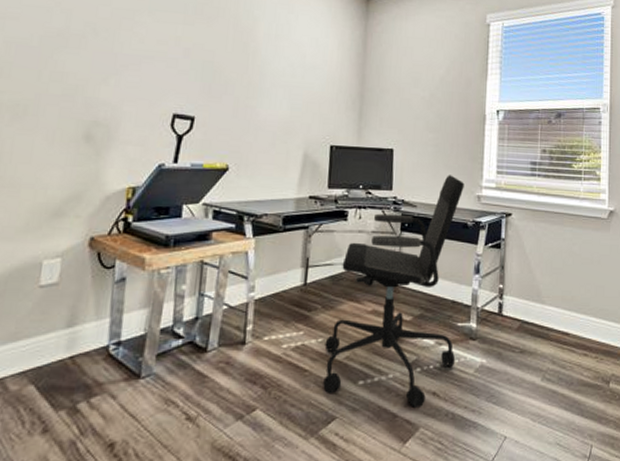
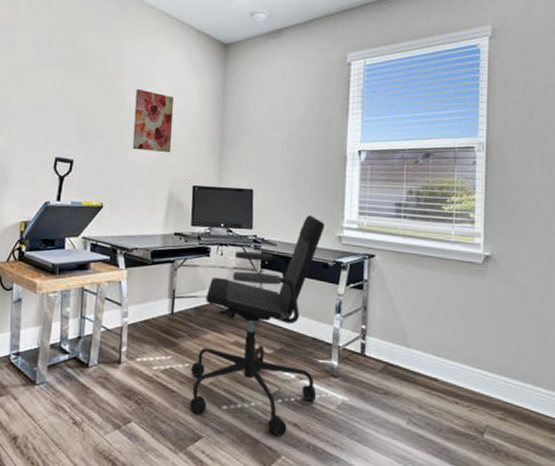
wall art: none [264,40,311,111] -> present [132,88,174,153]

